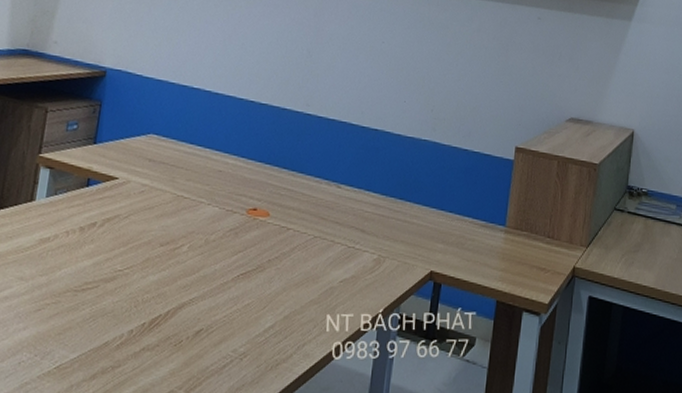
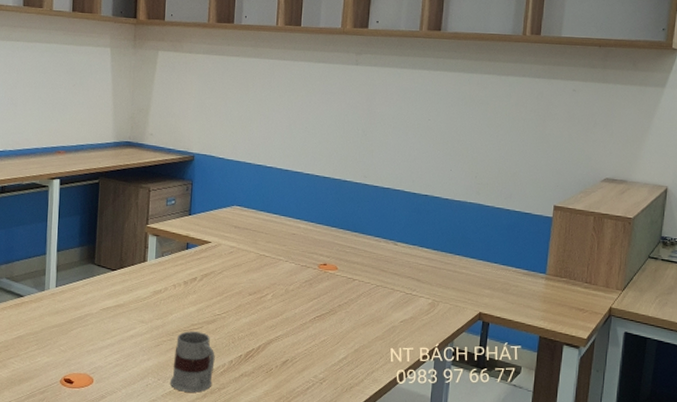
mug: none [50,291,112,372] -> present [170,331,215,393]

